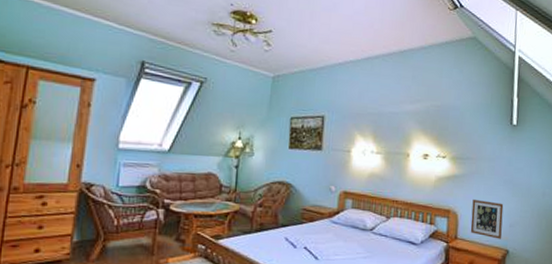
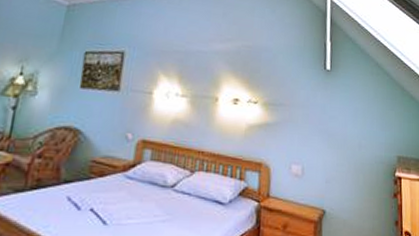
picture frame: present [470,199,504,239] -> none [283,150,319,197]

